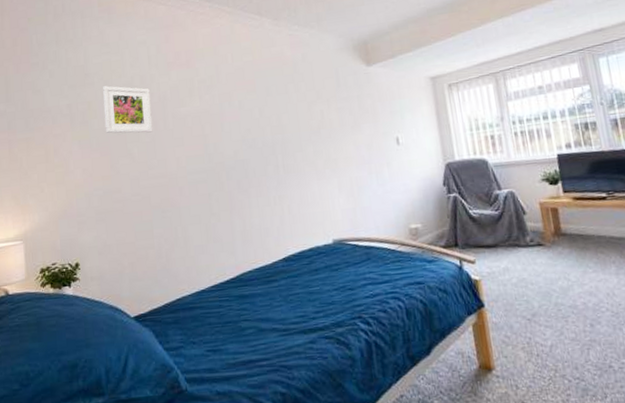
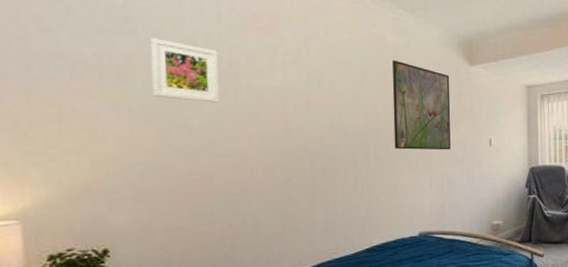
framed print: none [292,72,357,158] -> present [392,60,451,150]

